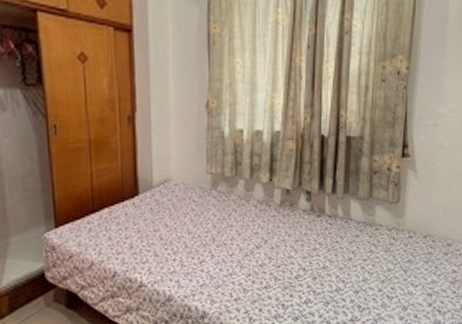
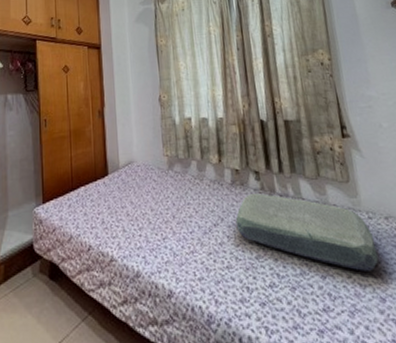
cushion: none [279,214,410,285] -> present [235,193,379,271]

